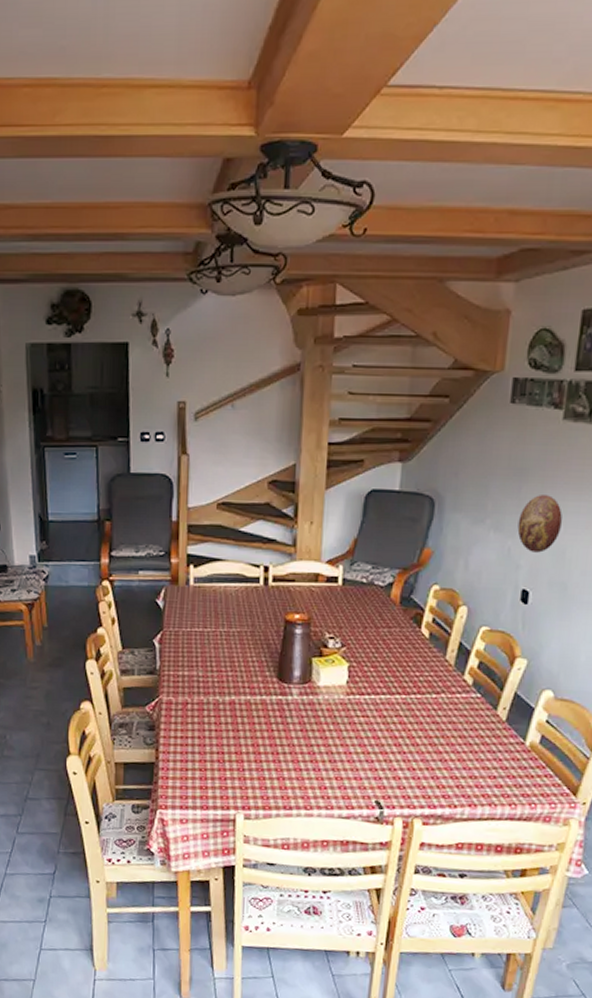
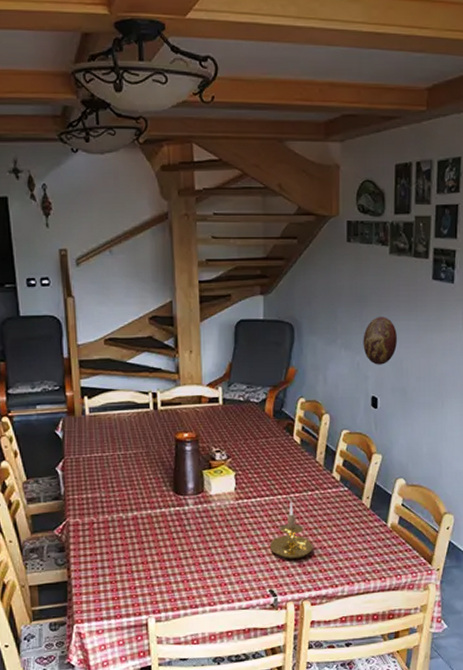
candle holder: none [380,703,432,770] -> present [269,501,313,559]

